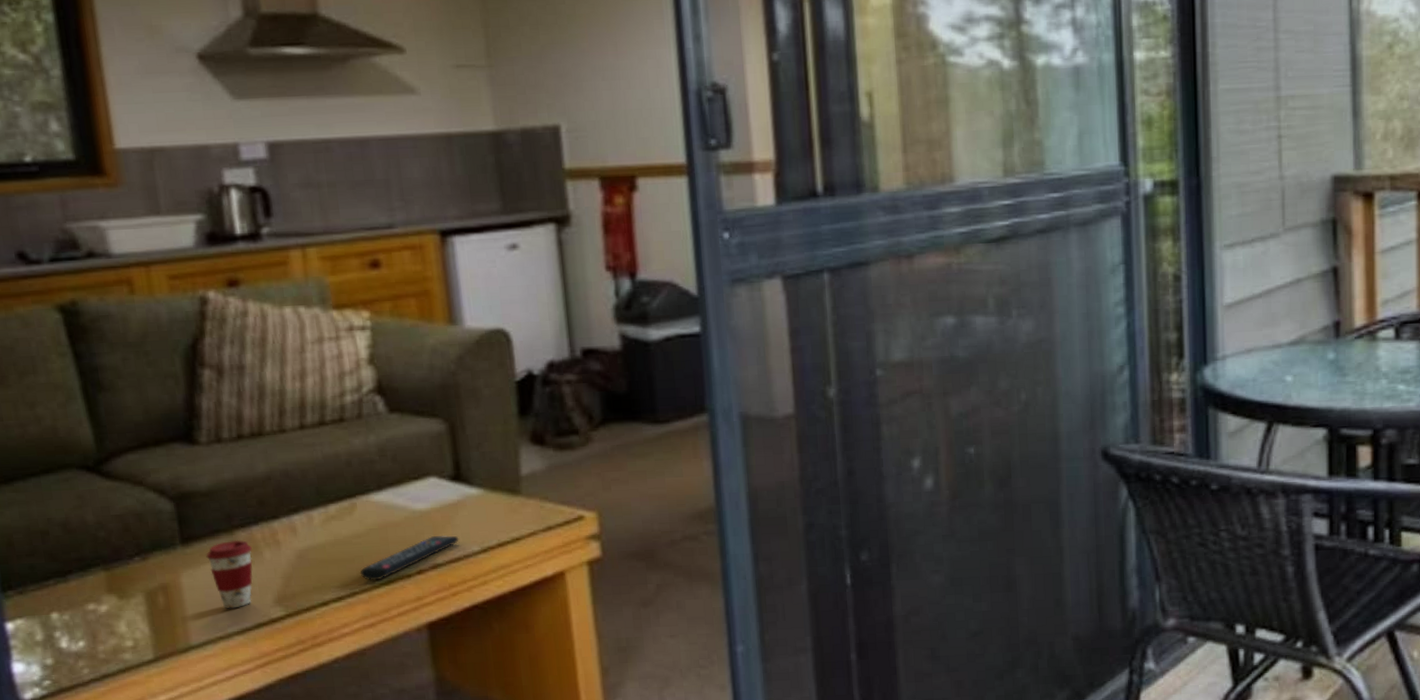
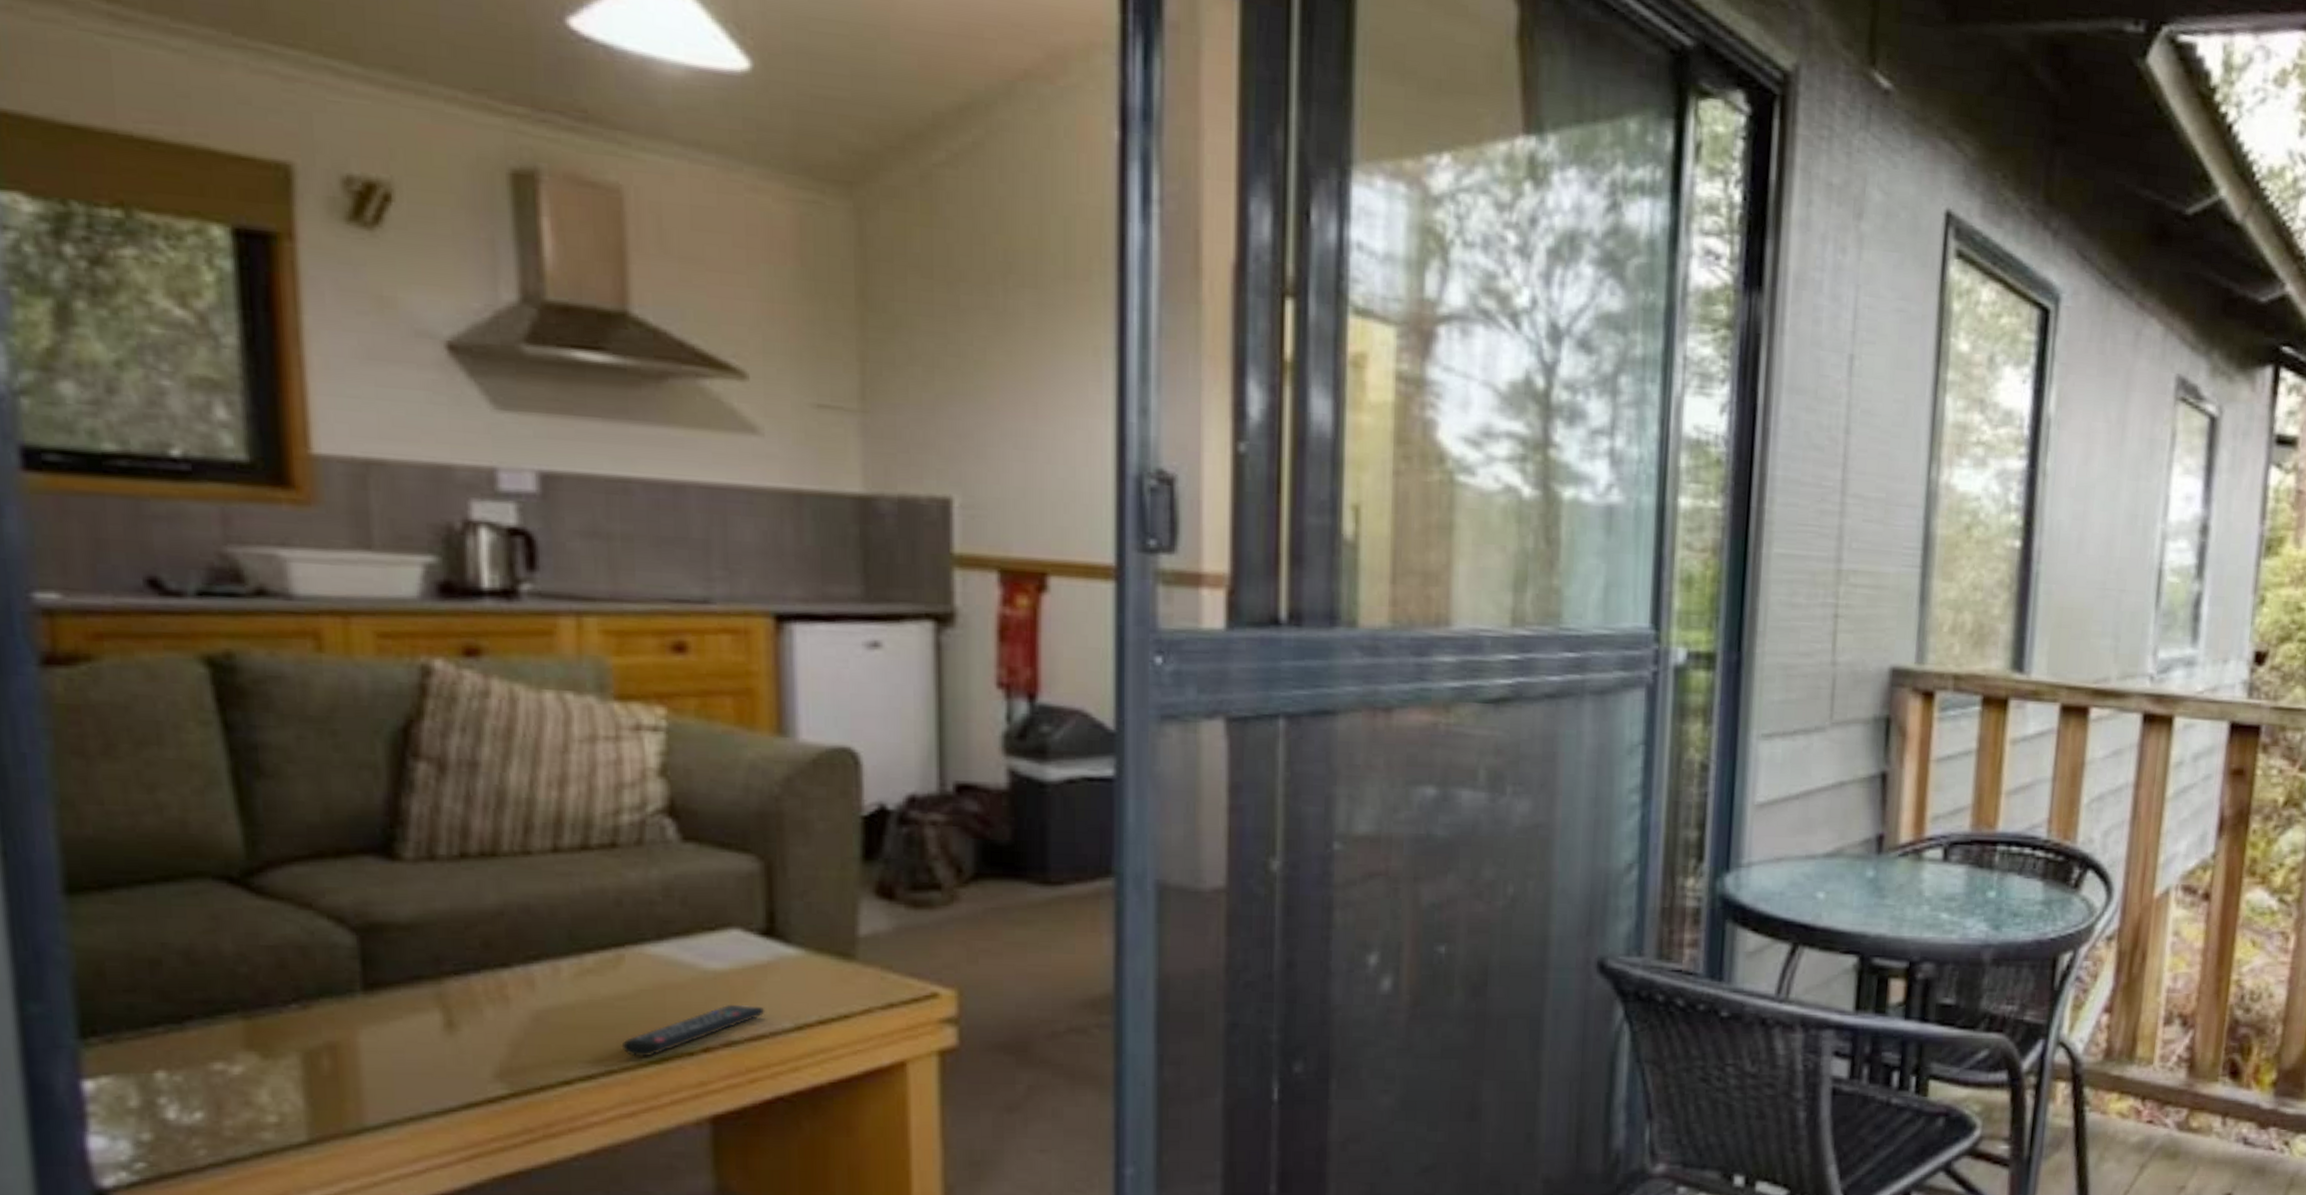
coffee cup: present [206,539,253,609] -> none [398,990,468,1081]

